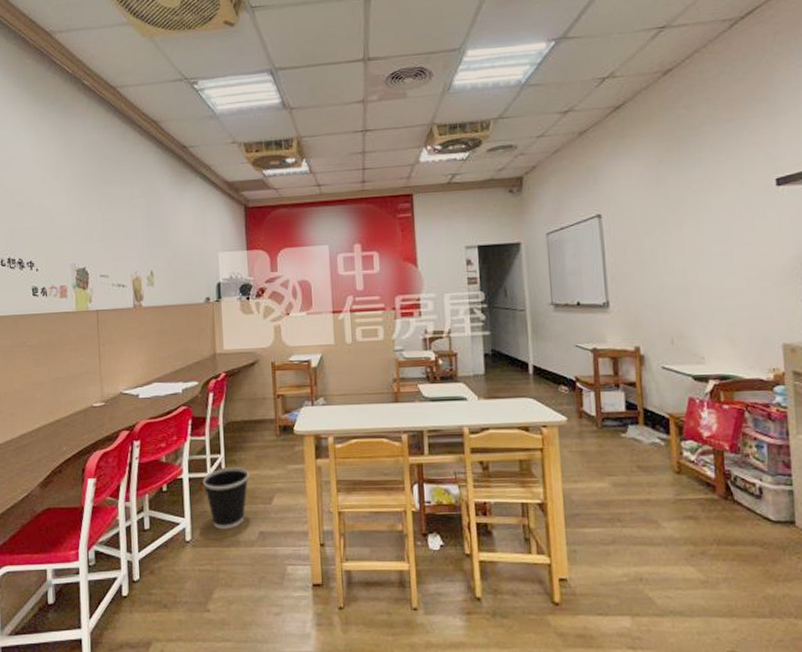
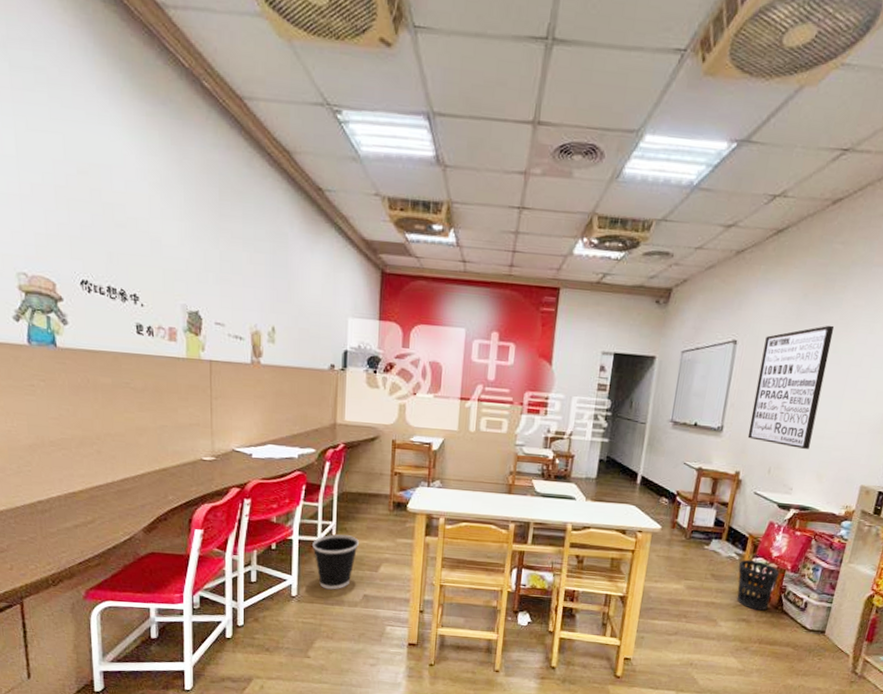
wall art: none [631,184,710,314] -> present [747,325,835,450]
wastebasket: none [667,444,717,504] -> present [736,560,779,611]

